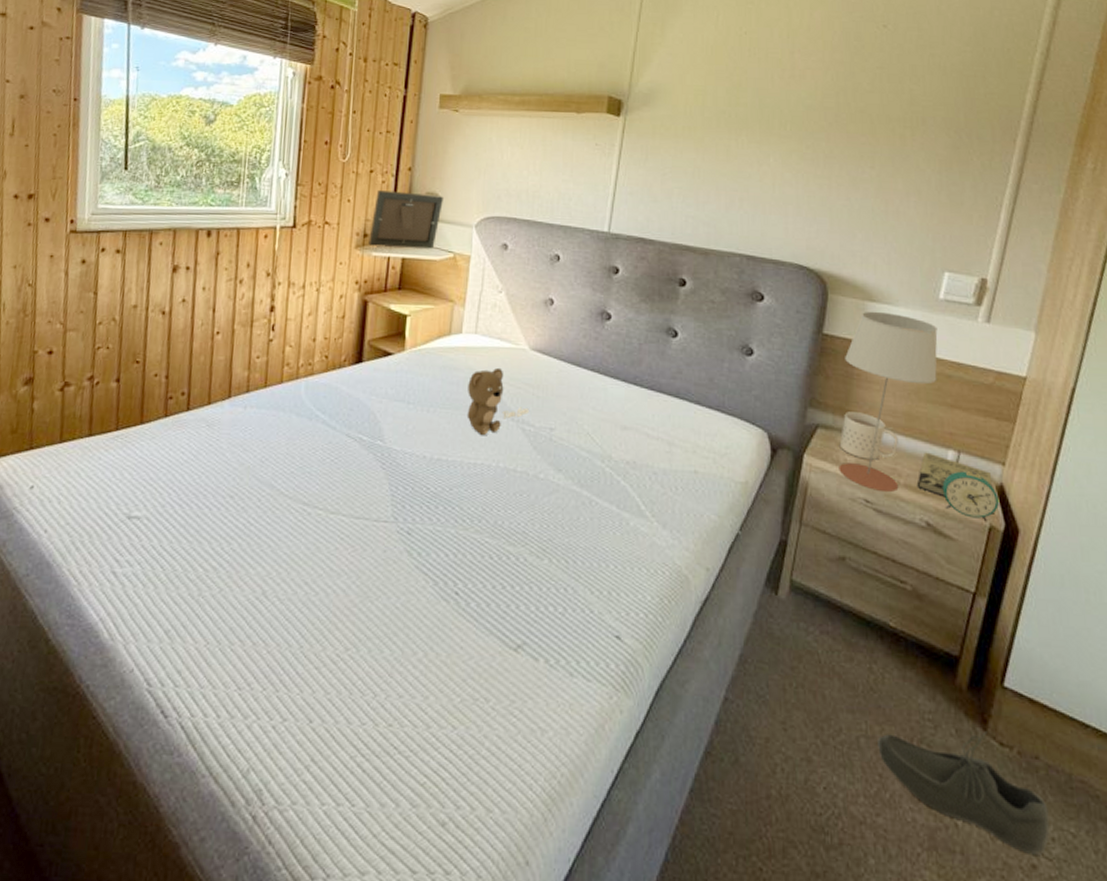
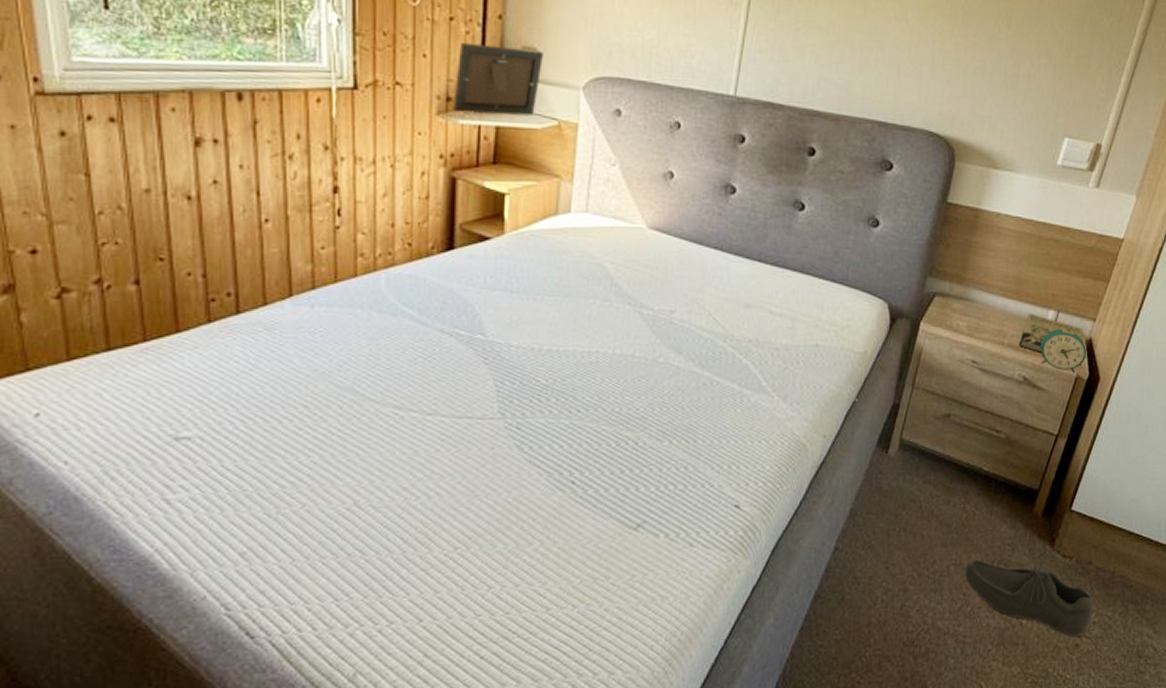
teddy bear: present [466,367,529,435] -> none [578,249,647,321]
table lamp: present [839,311,938,493] -> none [951,178,1052,353]
mug: present [839,412,898,460] -> none [954,279,1007,323]

